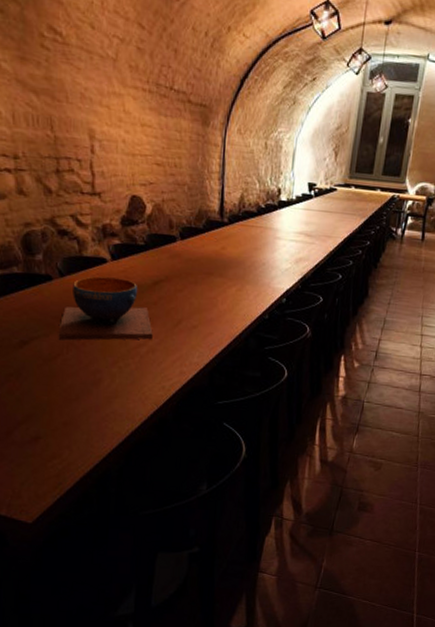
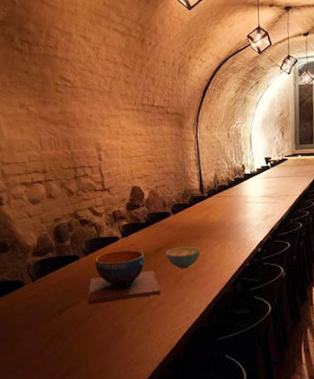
cereal bowl: none [165,282,210,311] -> present [166,246,200,269]

